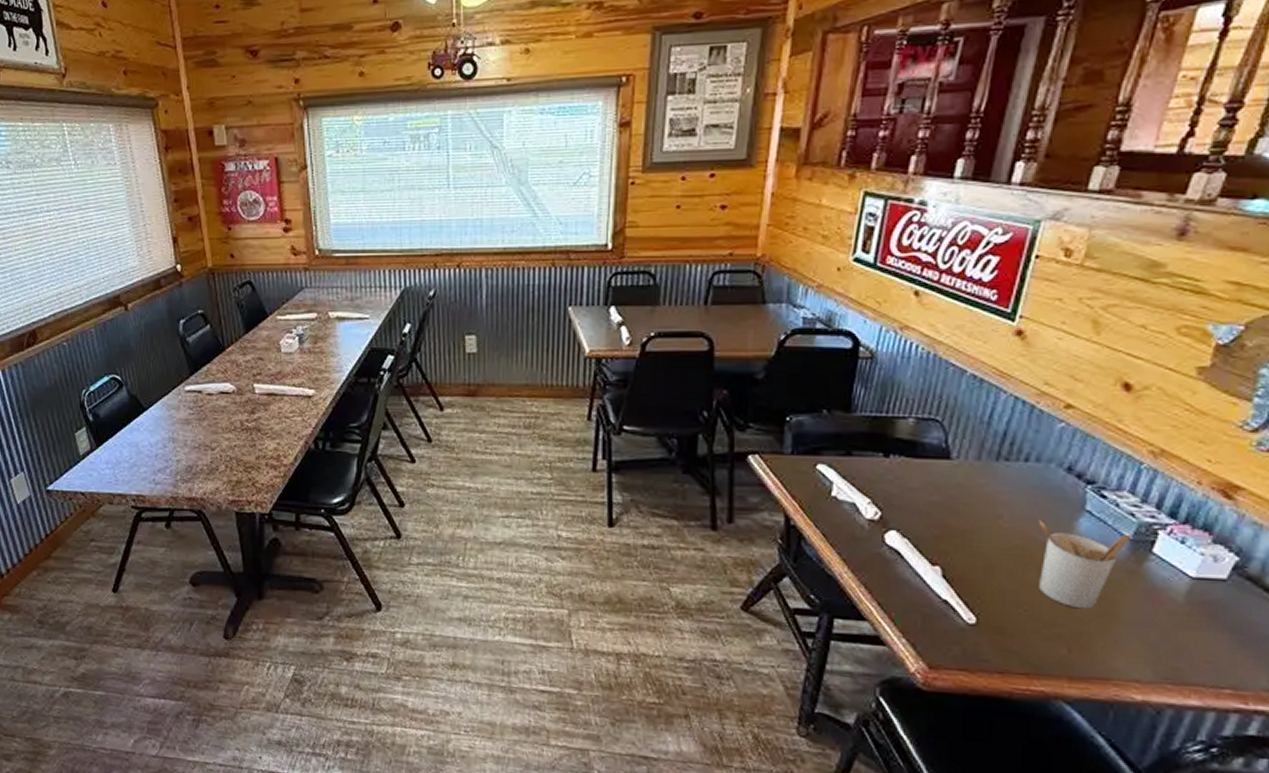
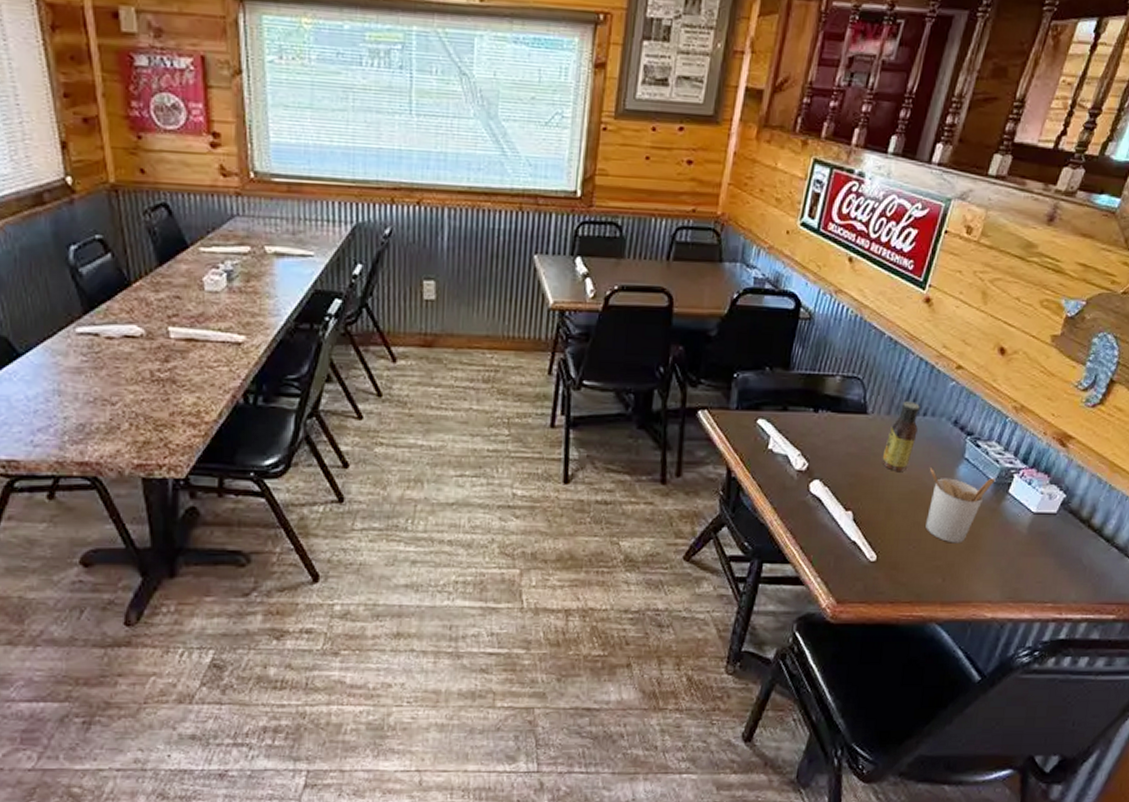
sauce bottle: none [974,445,1019,524] -> present [882,401,920,471]

